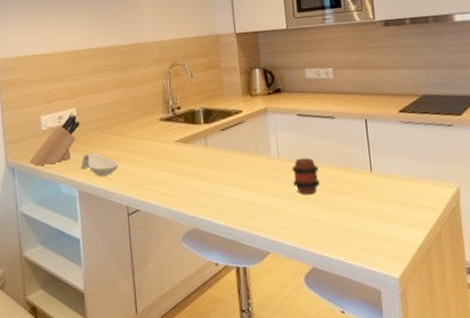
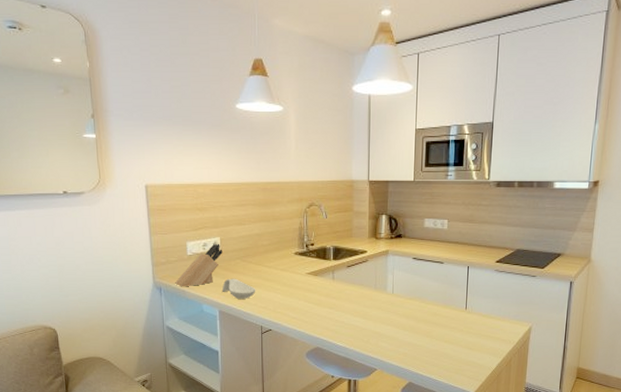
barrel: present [291,158,320,194] -> none [402,295,424,324]

